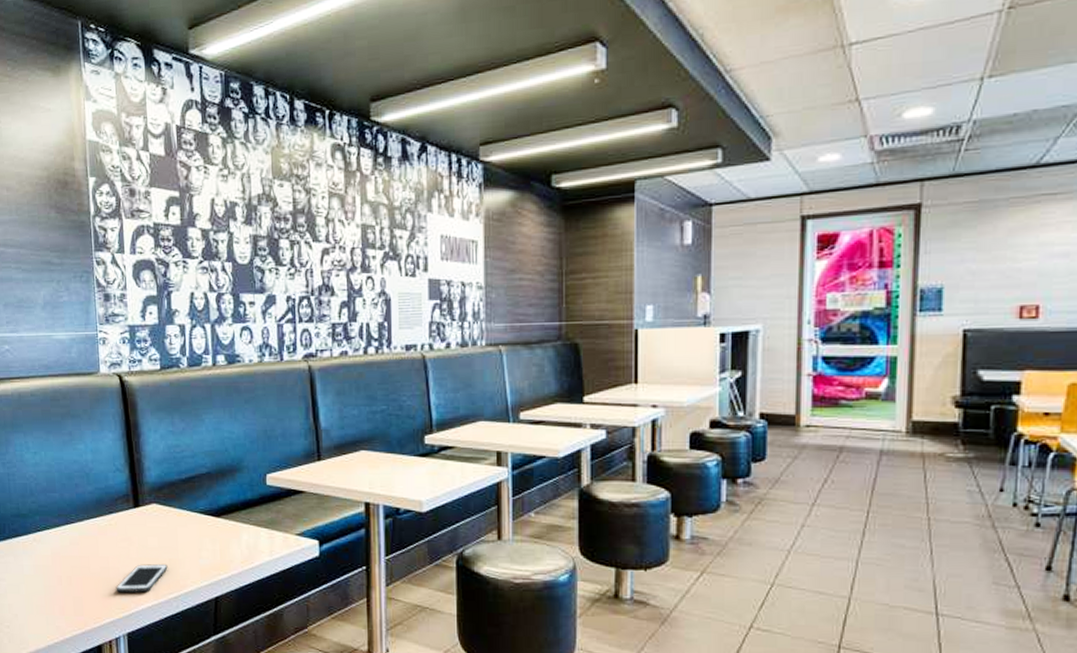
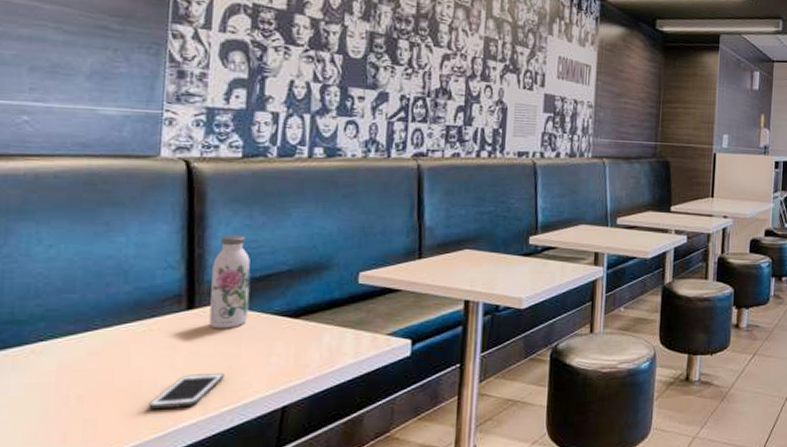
water bottle: none [148,441,180,525] -> present [209,235,251,329]

